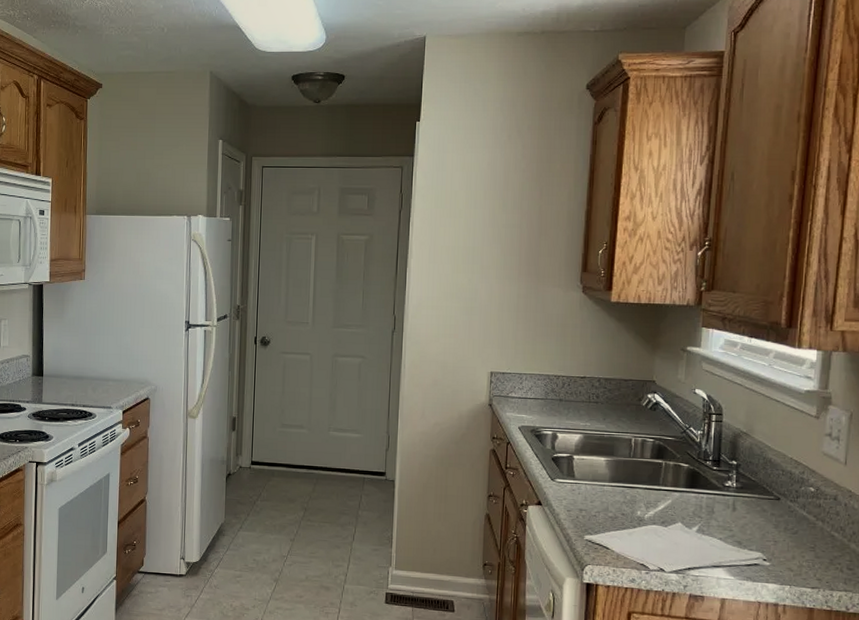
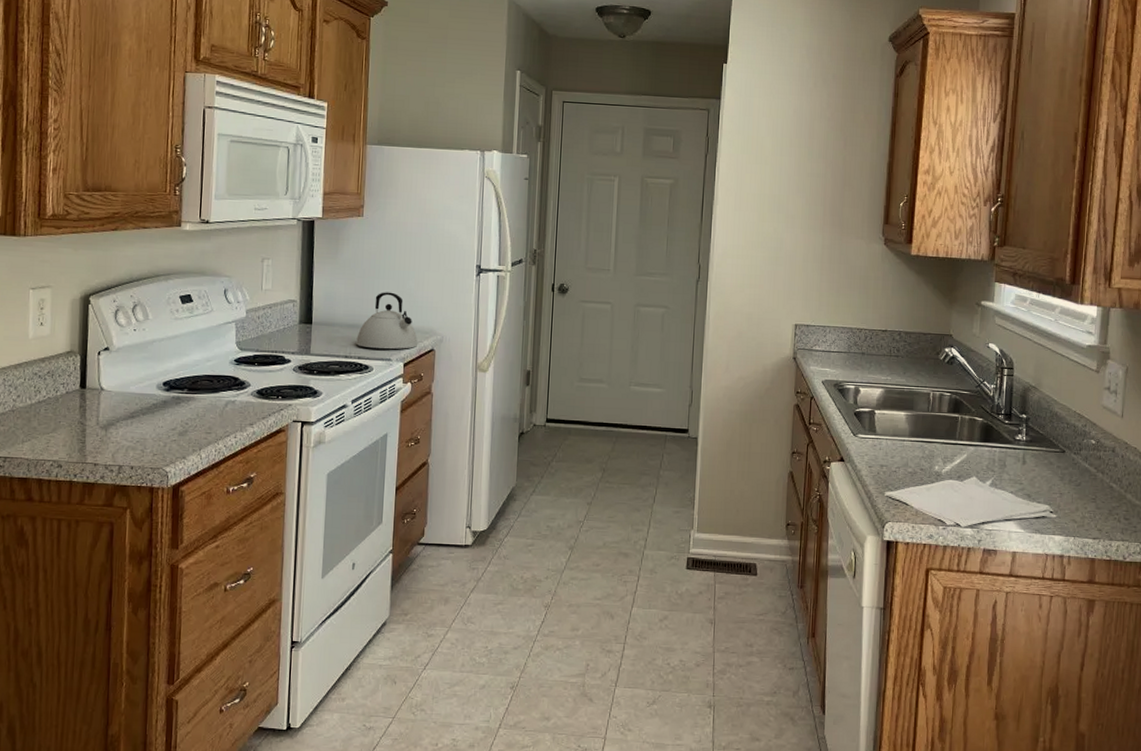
kettle: none [81,347,134,398] -> present [356,292,418,350]

